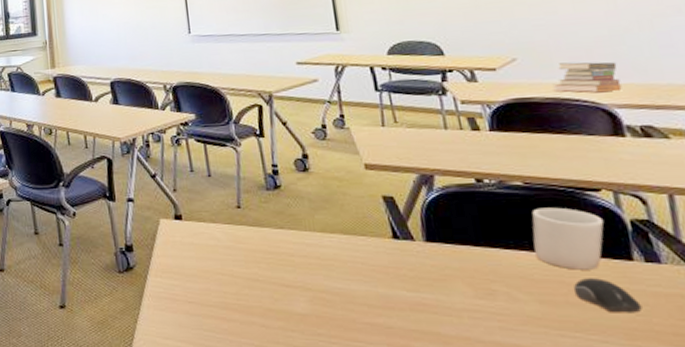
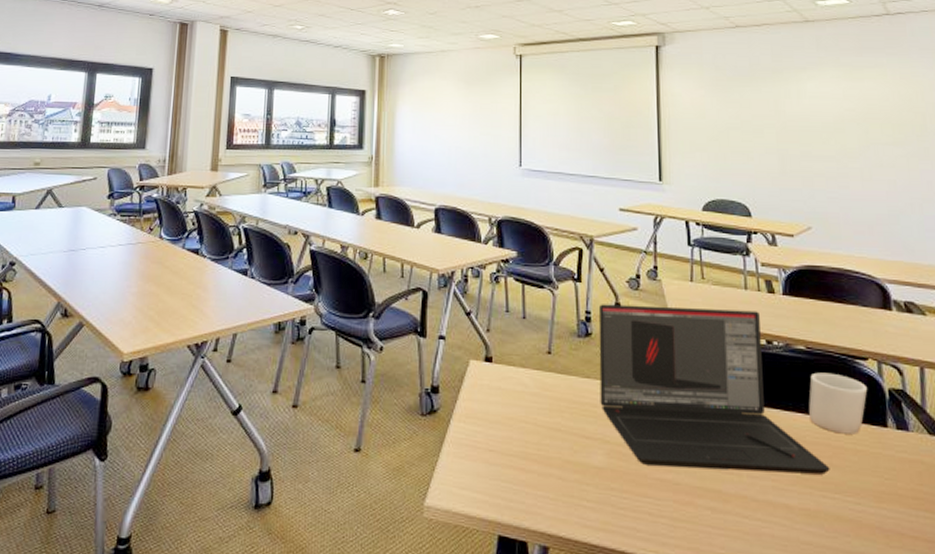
laptop: none [285,150,567,313] -> present [598,304,830,475]
books: present [552,62,622,93] -> none [838,236,893,268]
computer mouse: present [572,278,642,313] -> none [837,442,890,477]

